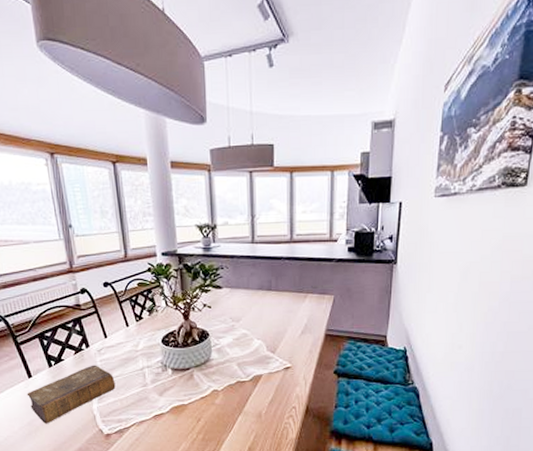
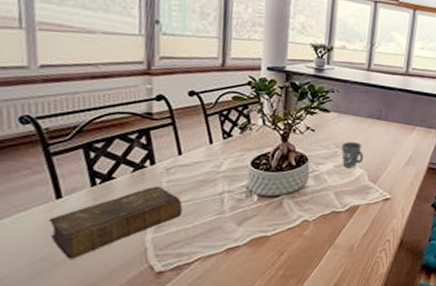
mug: none [237,314,260,340] -> present [341,141,364,168]

